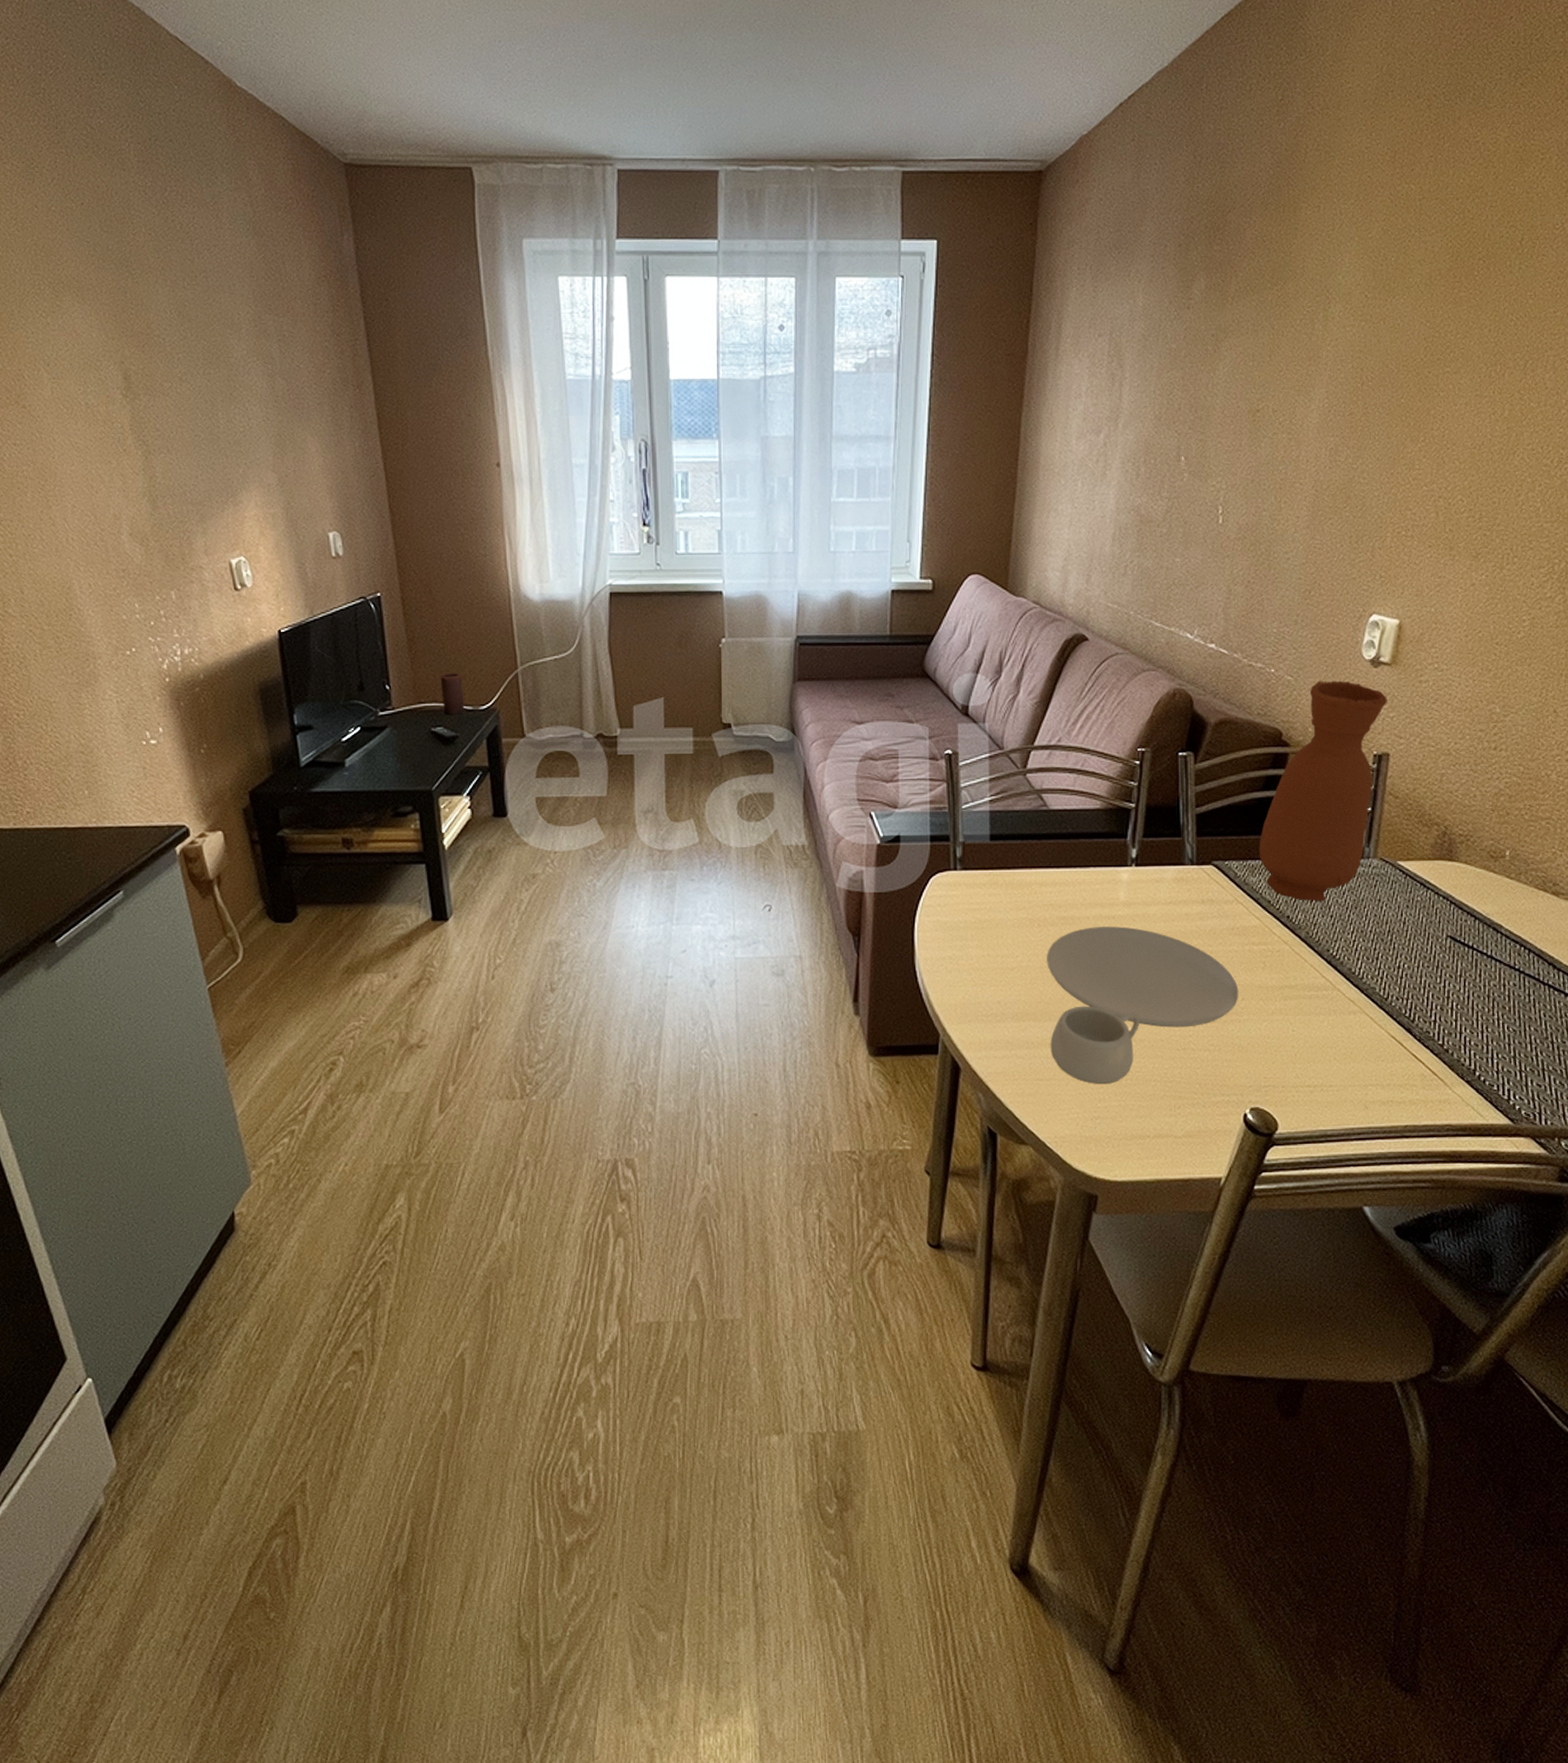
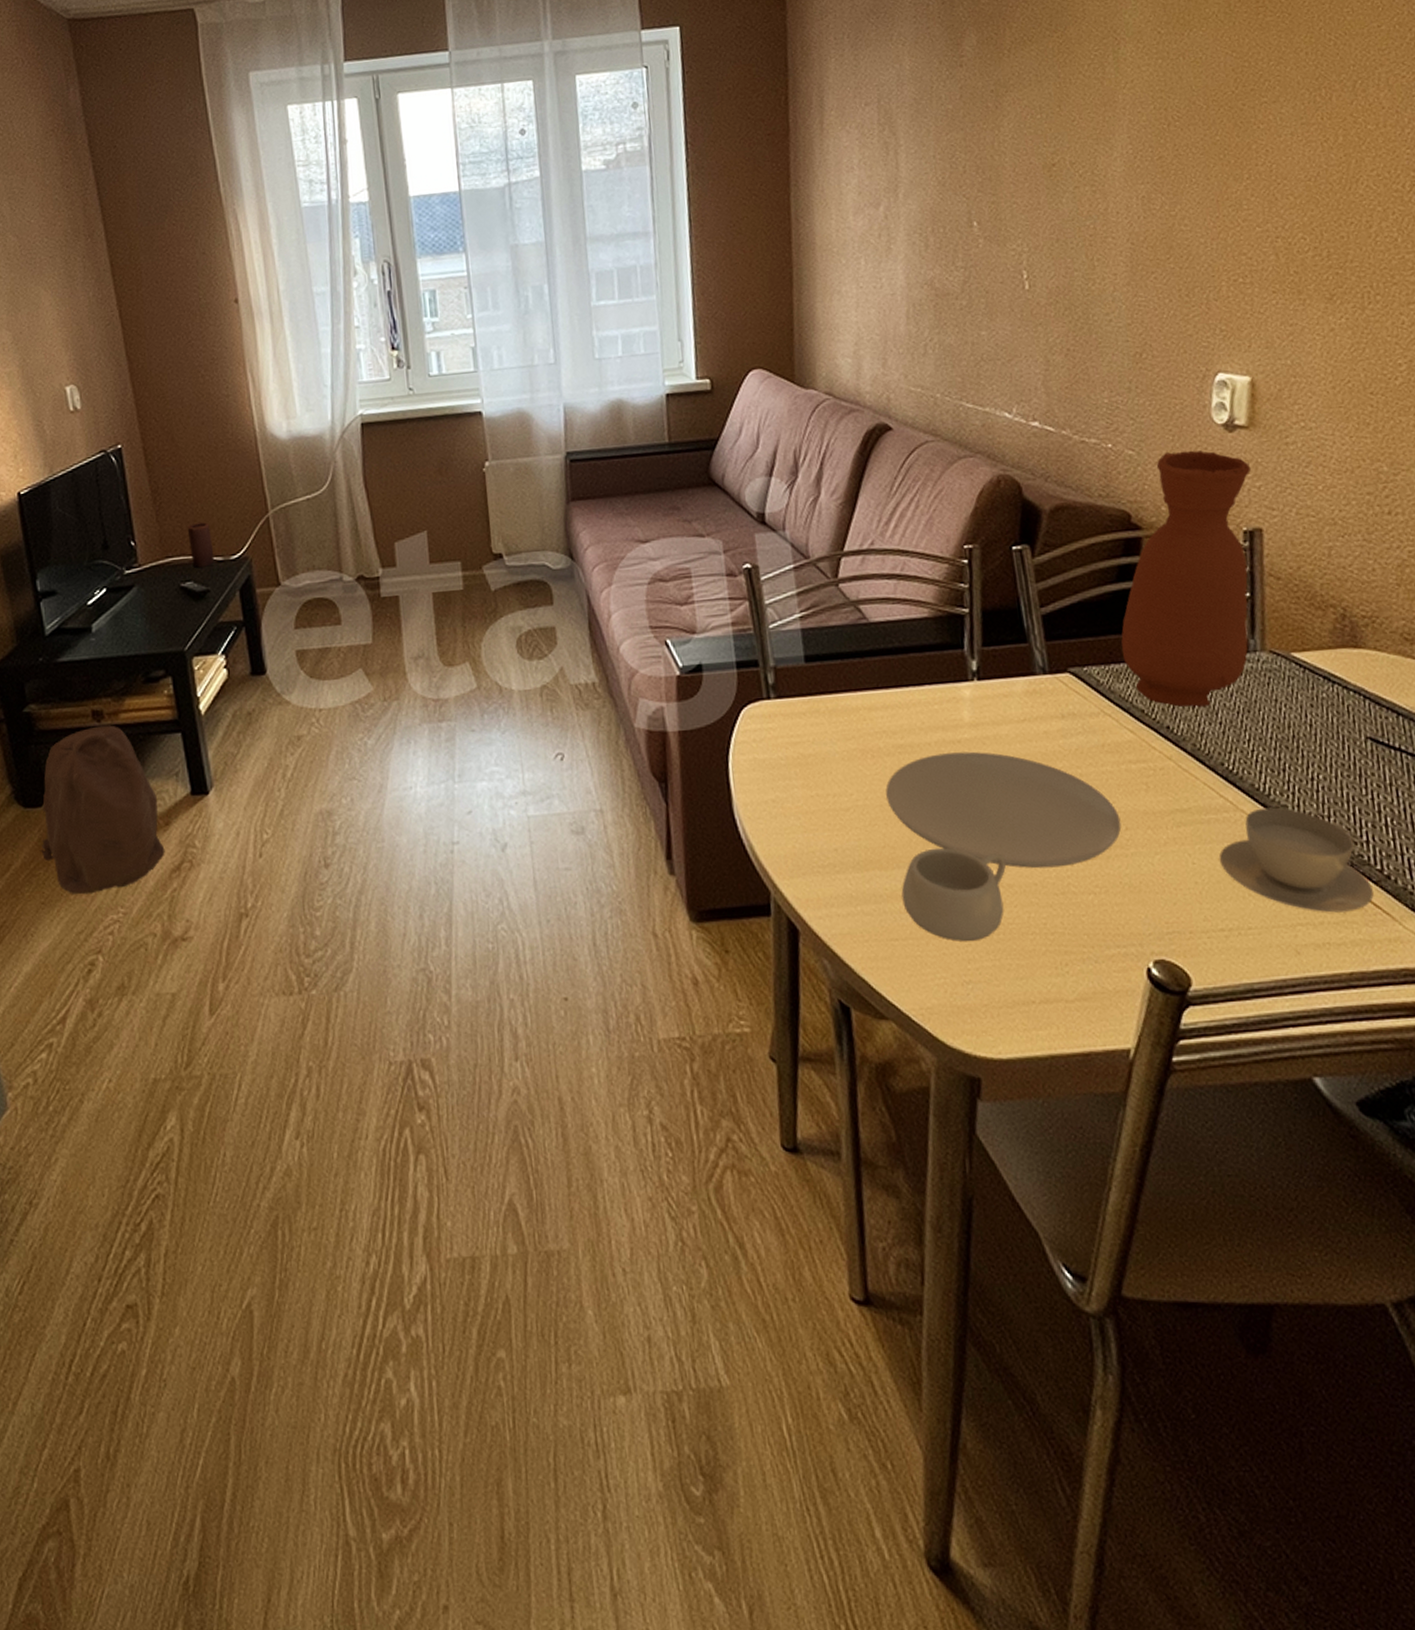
backpack: none [288,853,405,1003] -> present [40,725,165,895]
teacup: none [1314,988,1433,1077] -> present [1219,807,1374,913]

